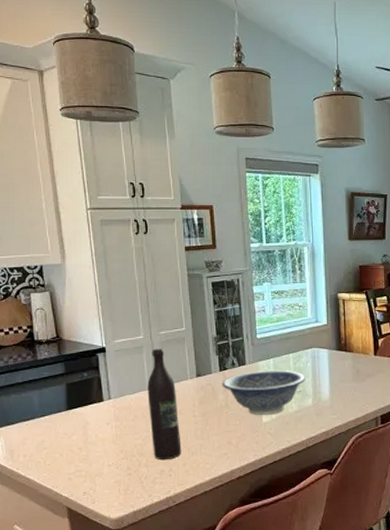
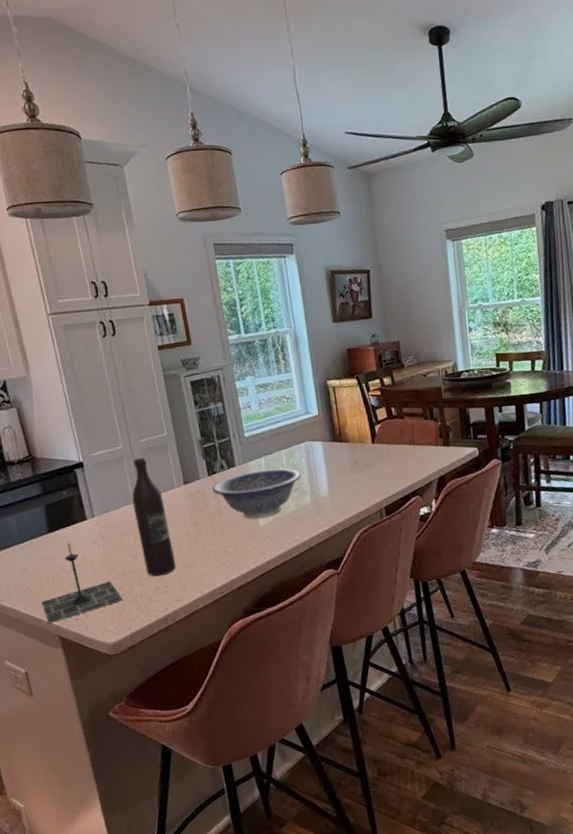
candle: none [54,420,129,494] -> present [41,542,123,624]

